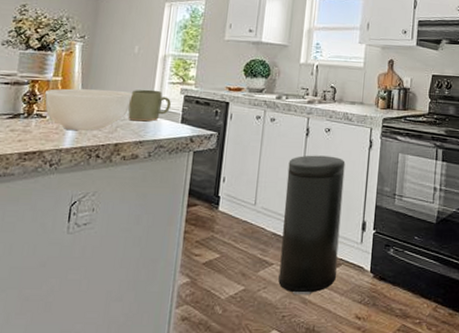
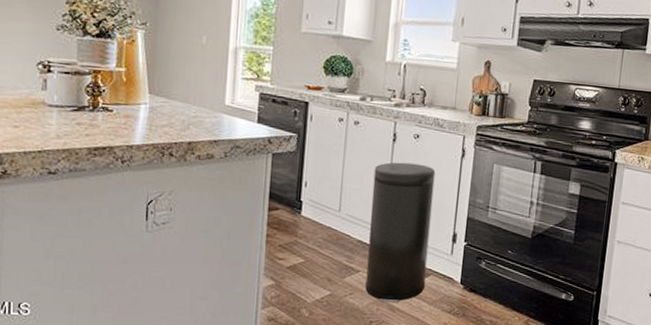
bowl: present [44,88,133,131] -> none [108,80,204,128]
mug: present [128,89,171,122] -> none [199,84,245,120]

